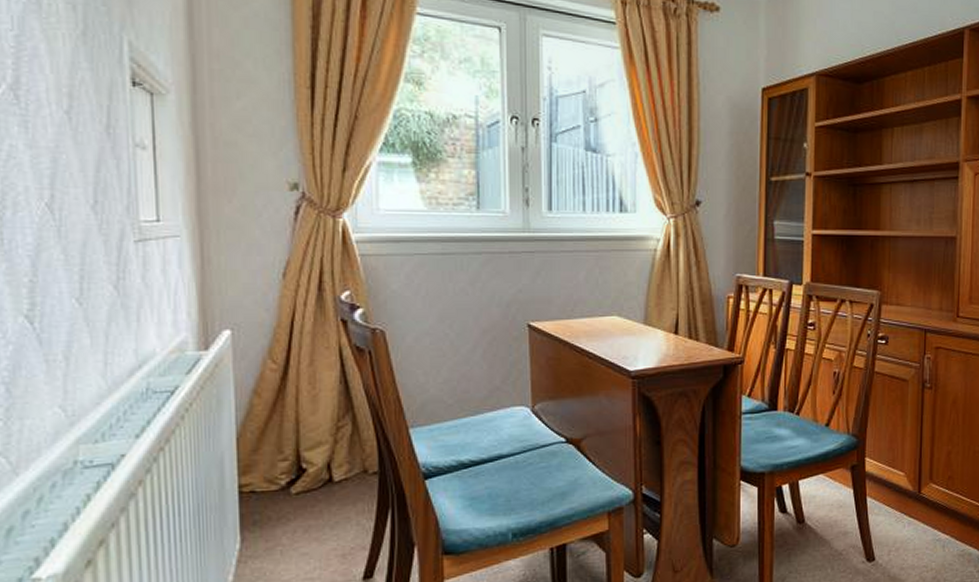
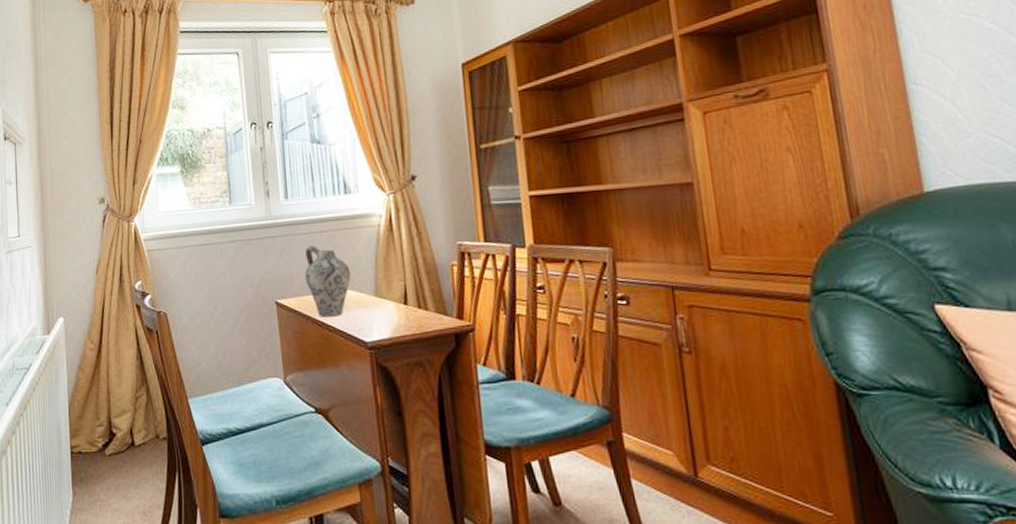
ceramic jug: none [565,265,619,345] -> present [305,245,351,319]

